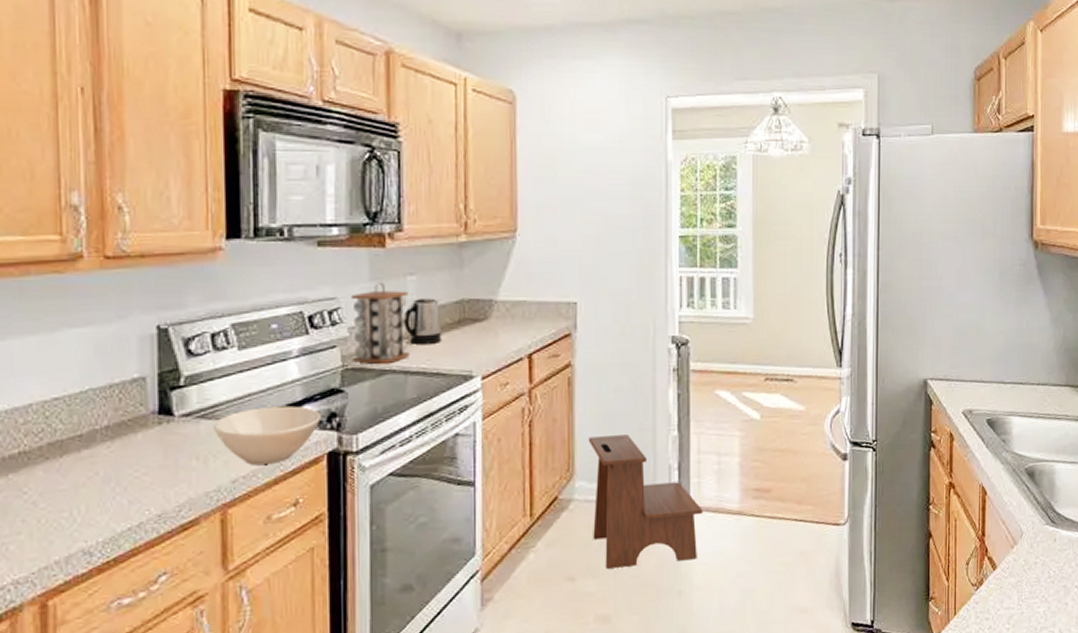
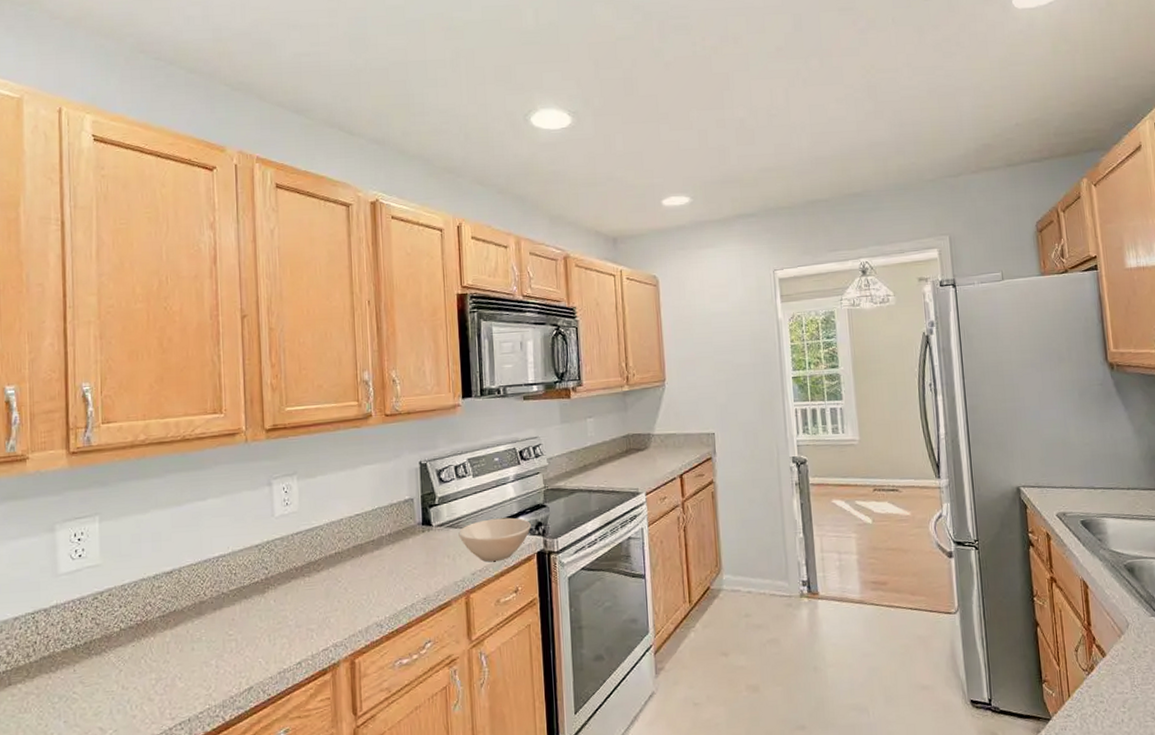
spice rack: present [352,281,409,364] -> none [549,424,592,485]
kettle: present [404,298,441,345] -> none [586,434,614,470]
step stool: present [588,435,703,569] -> none [731,537,830,647]

